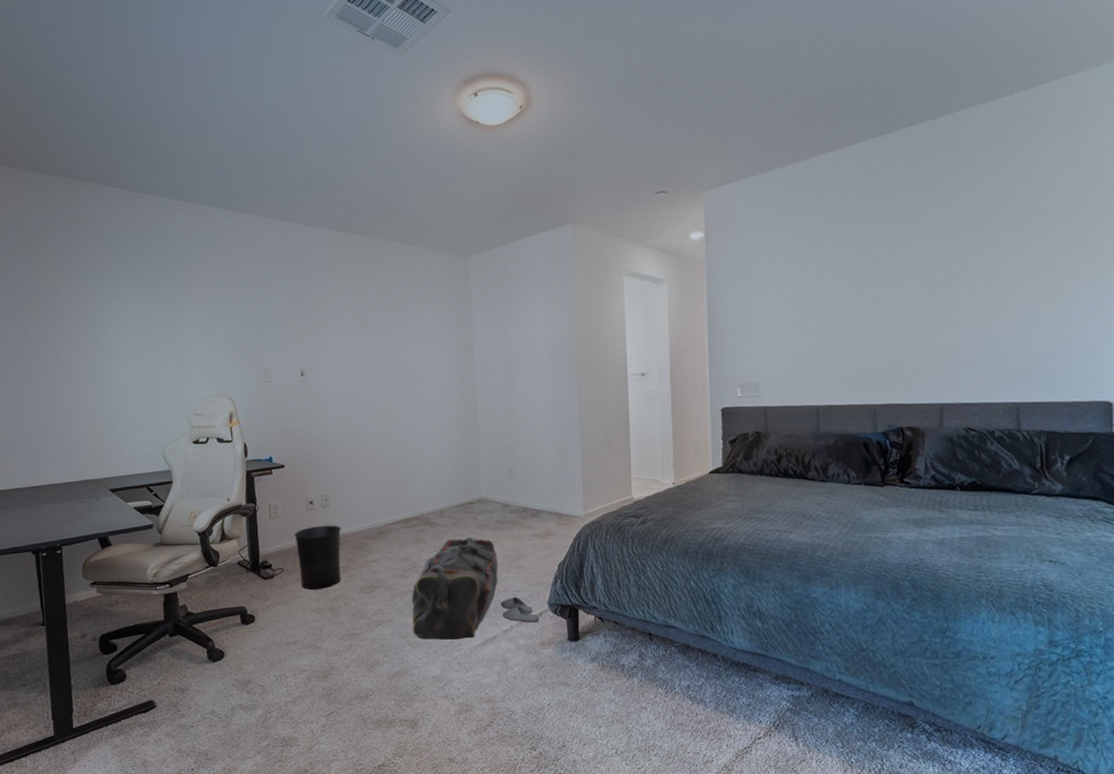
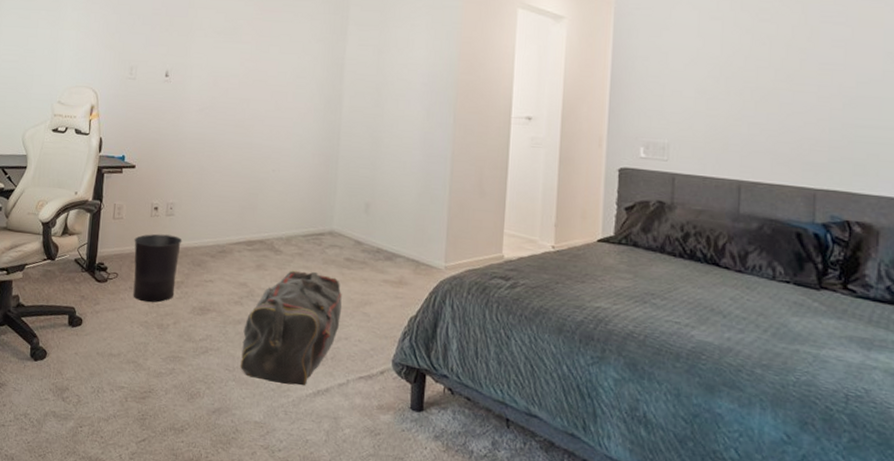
slippers: present [501,597,539,623] -> none [339,347,381,381]

